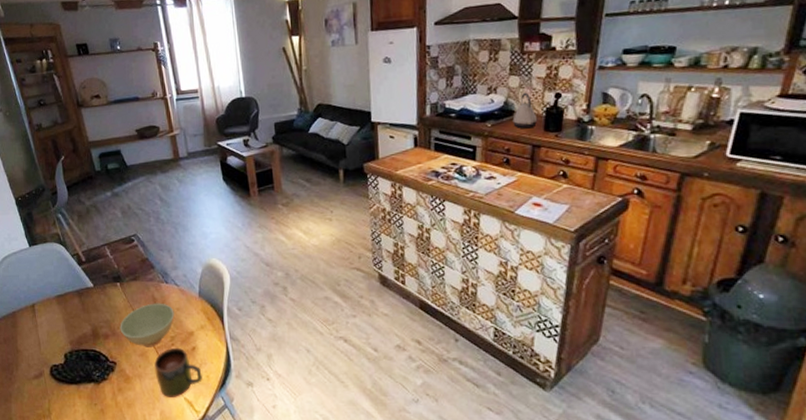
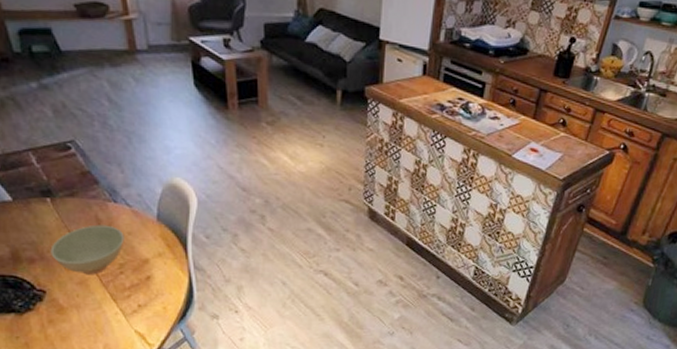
mug: present [153,347,203,397] -> none [95,275,159,330]
kettle: present [512,92,538,129] -> none [525,31,550,71]

